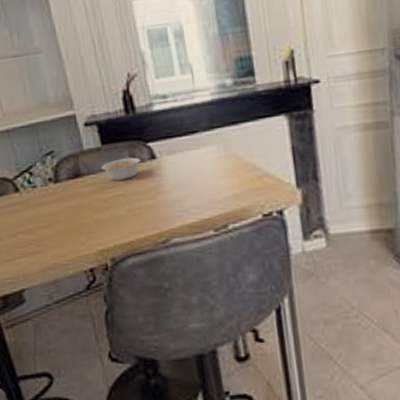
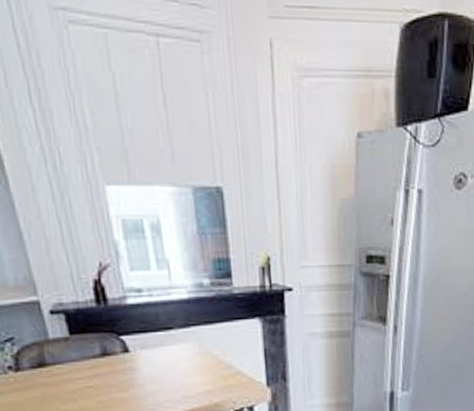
legume: present [100,157,141,181] -> none [68,349,113,372]

